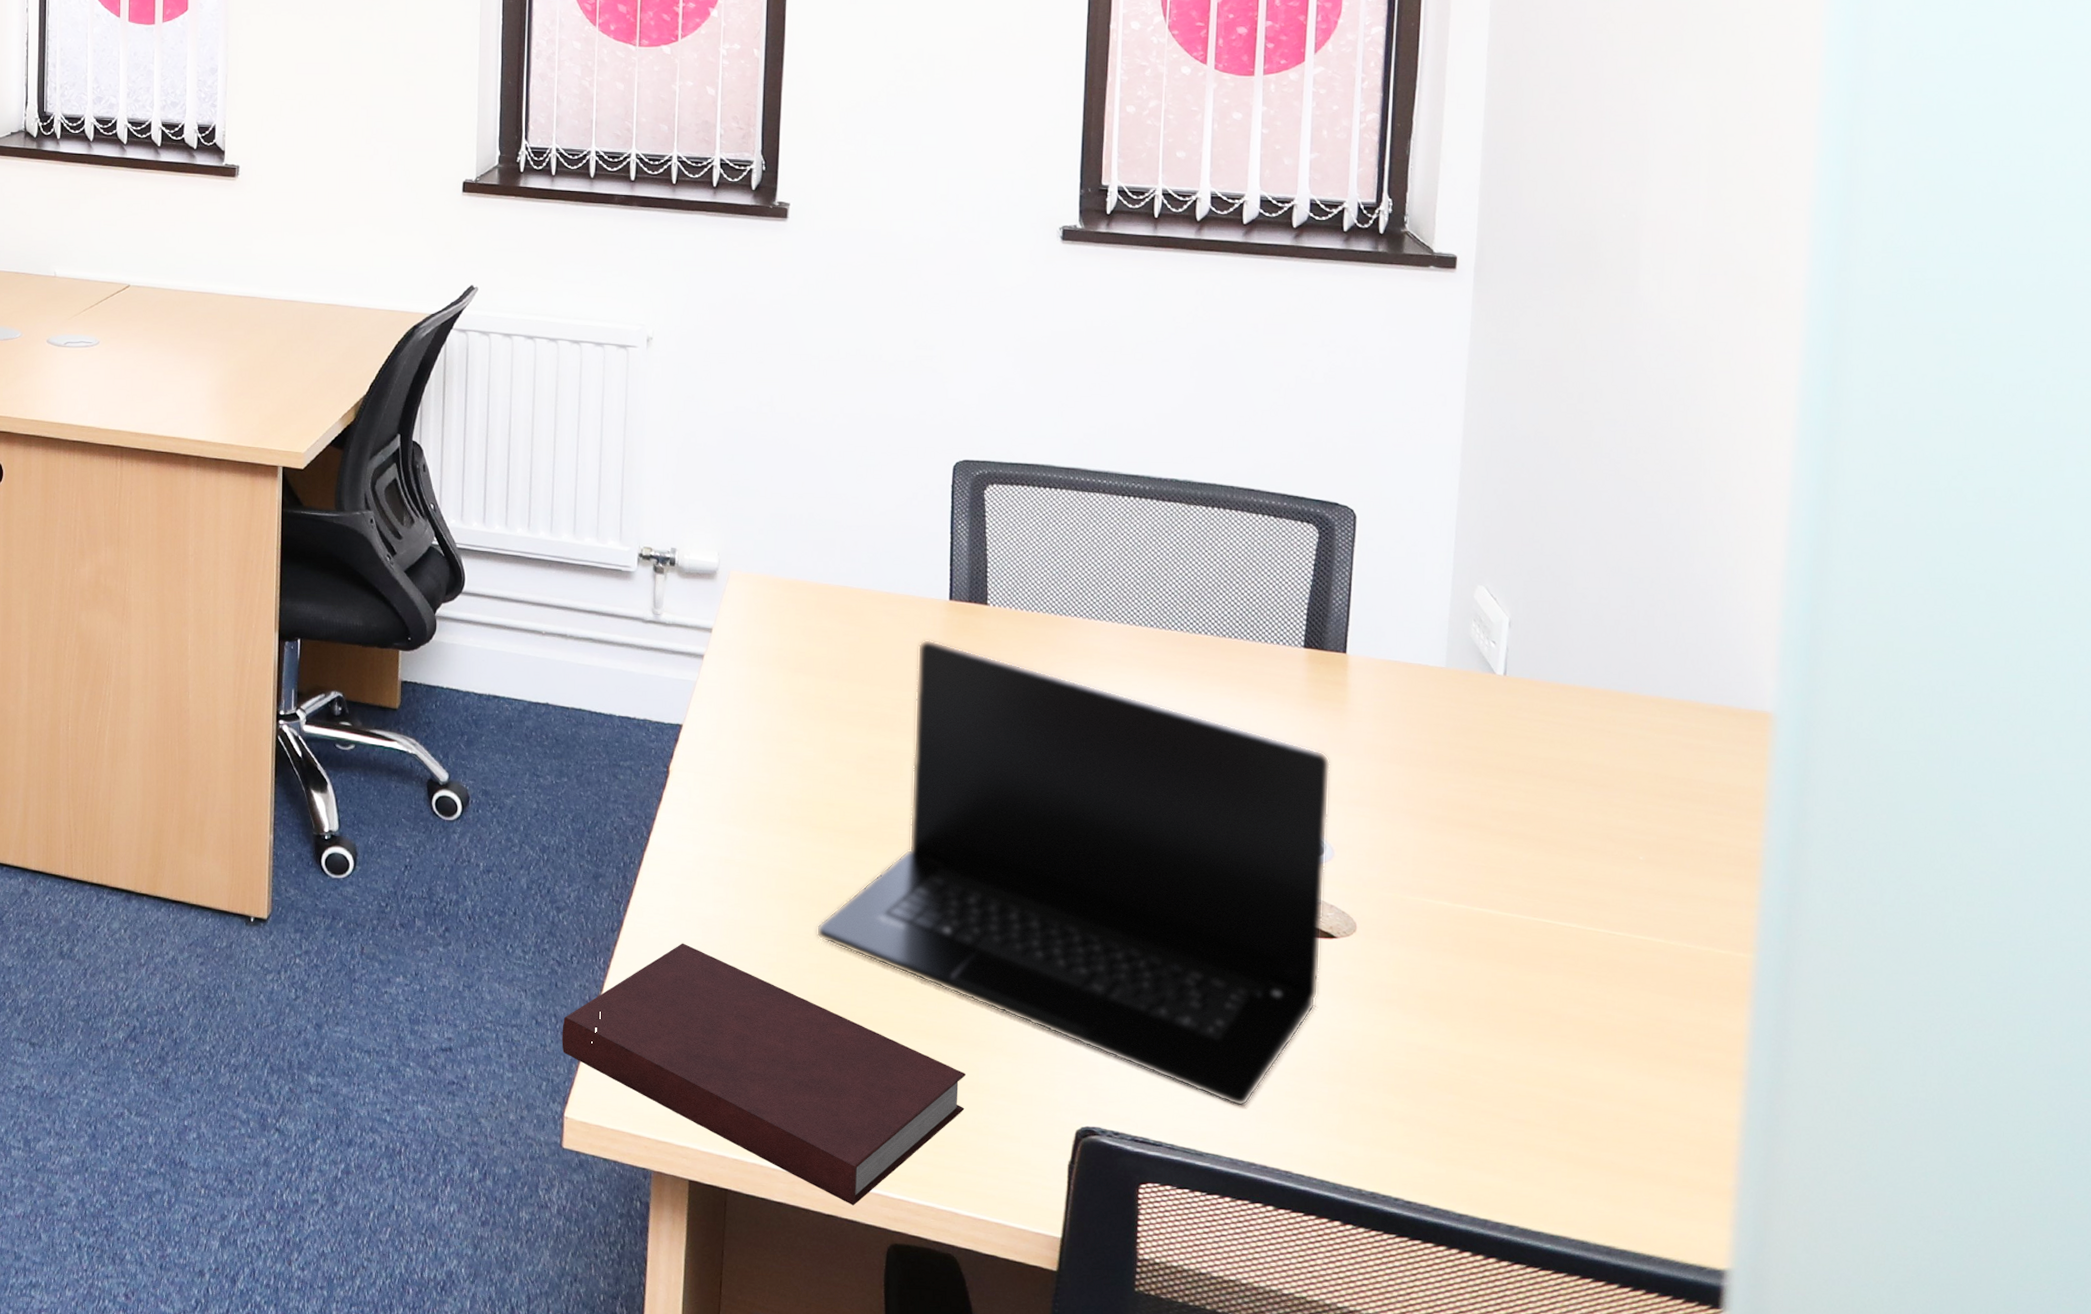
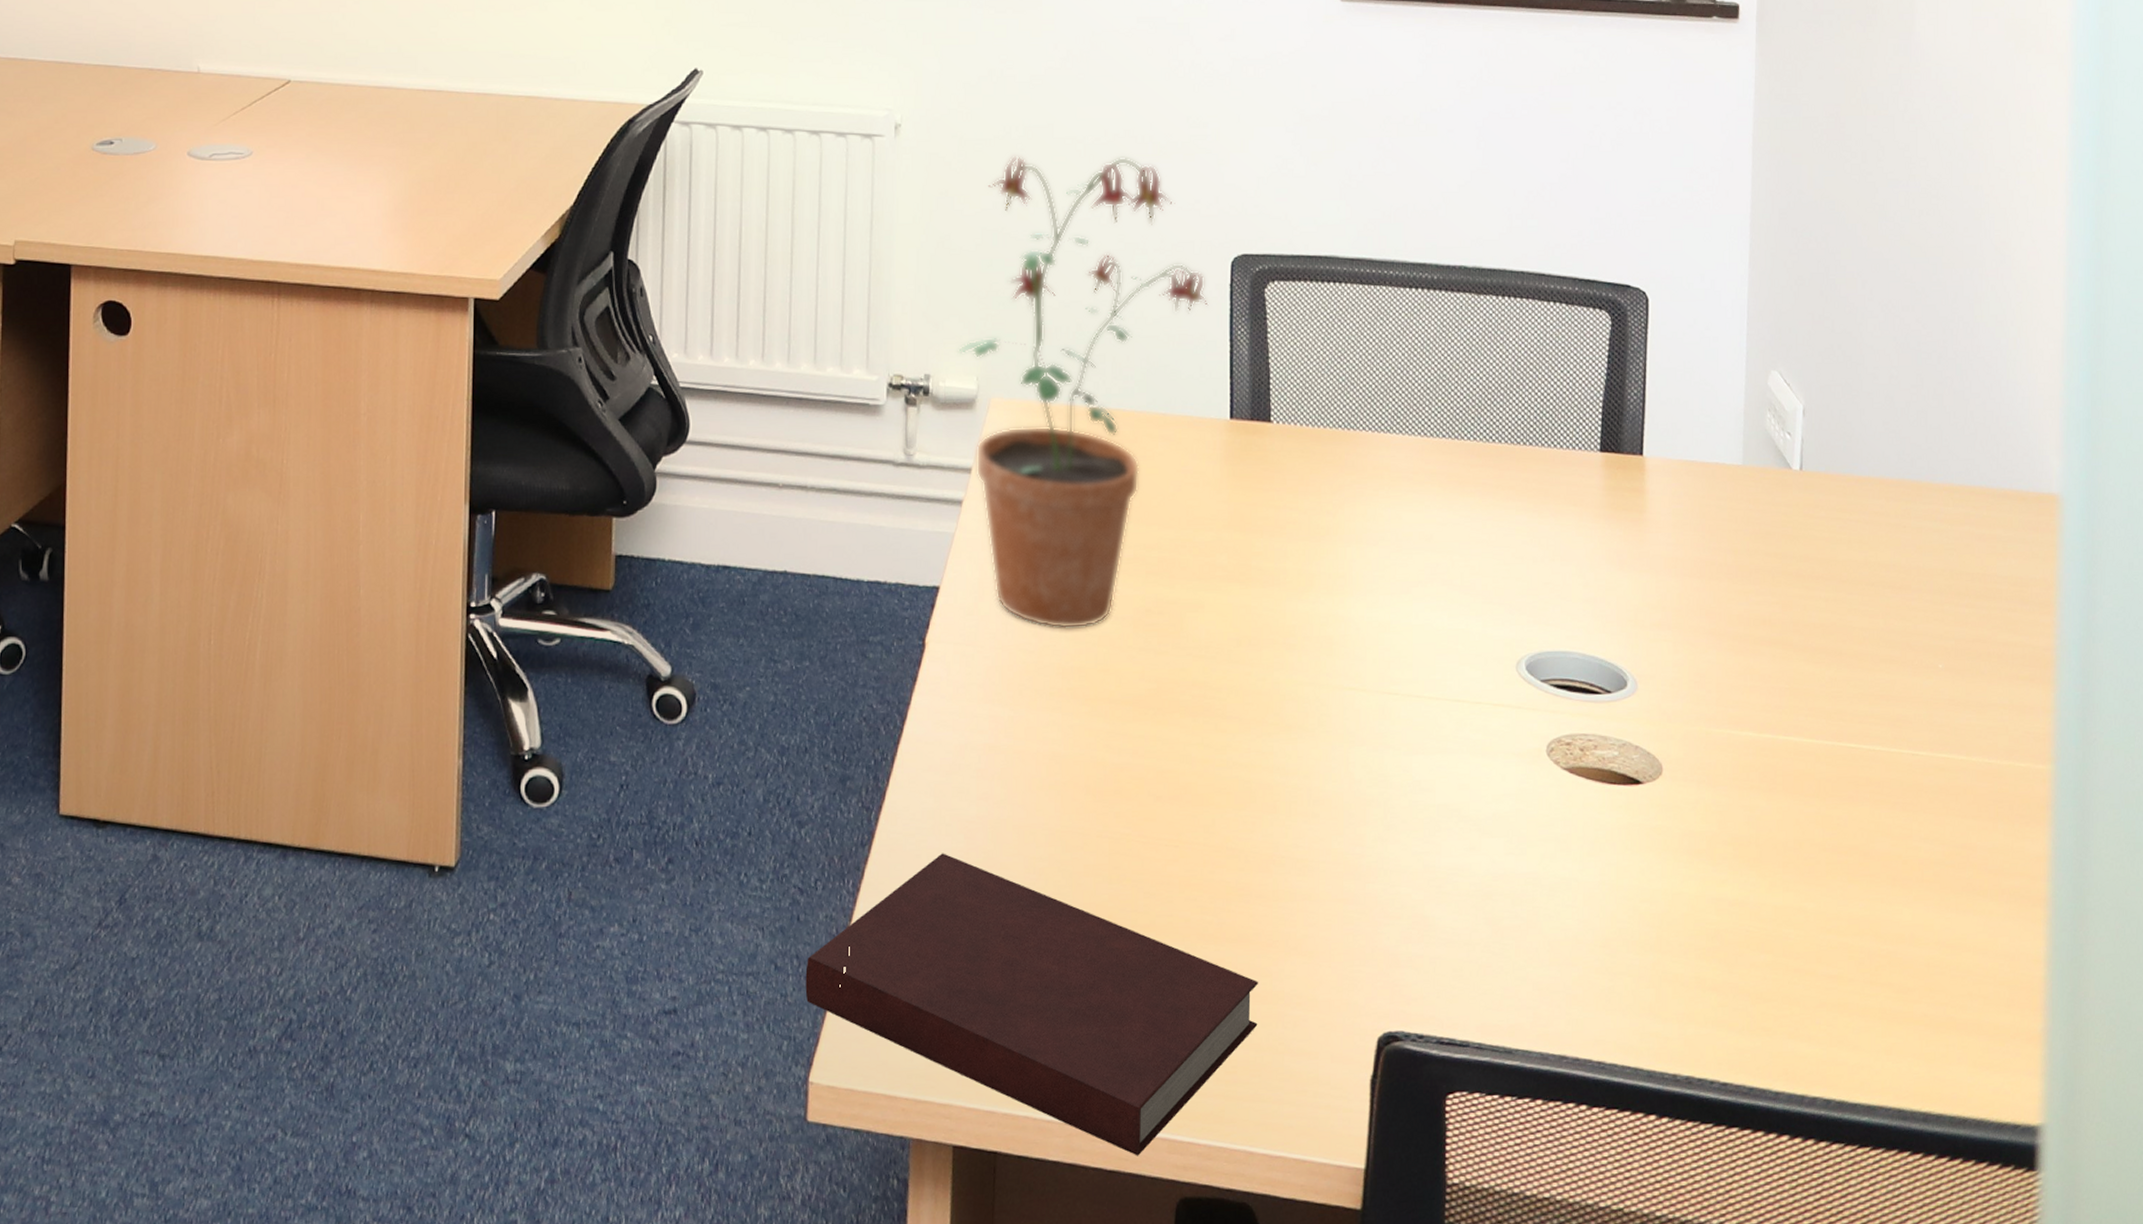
potted plant: none [700,368,931,768] -> present [957,156,1208,629]
laptop: present [816,639,1331,1106] -> none [1091,466,1631,990]

